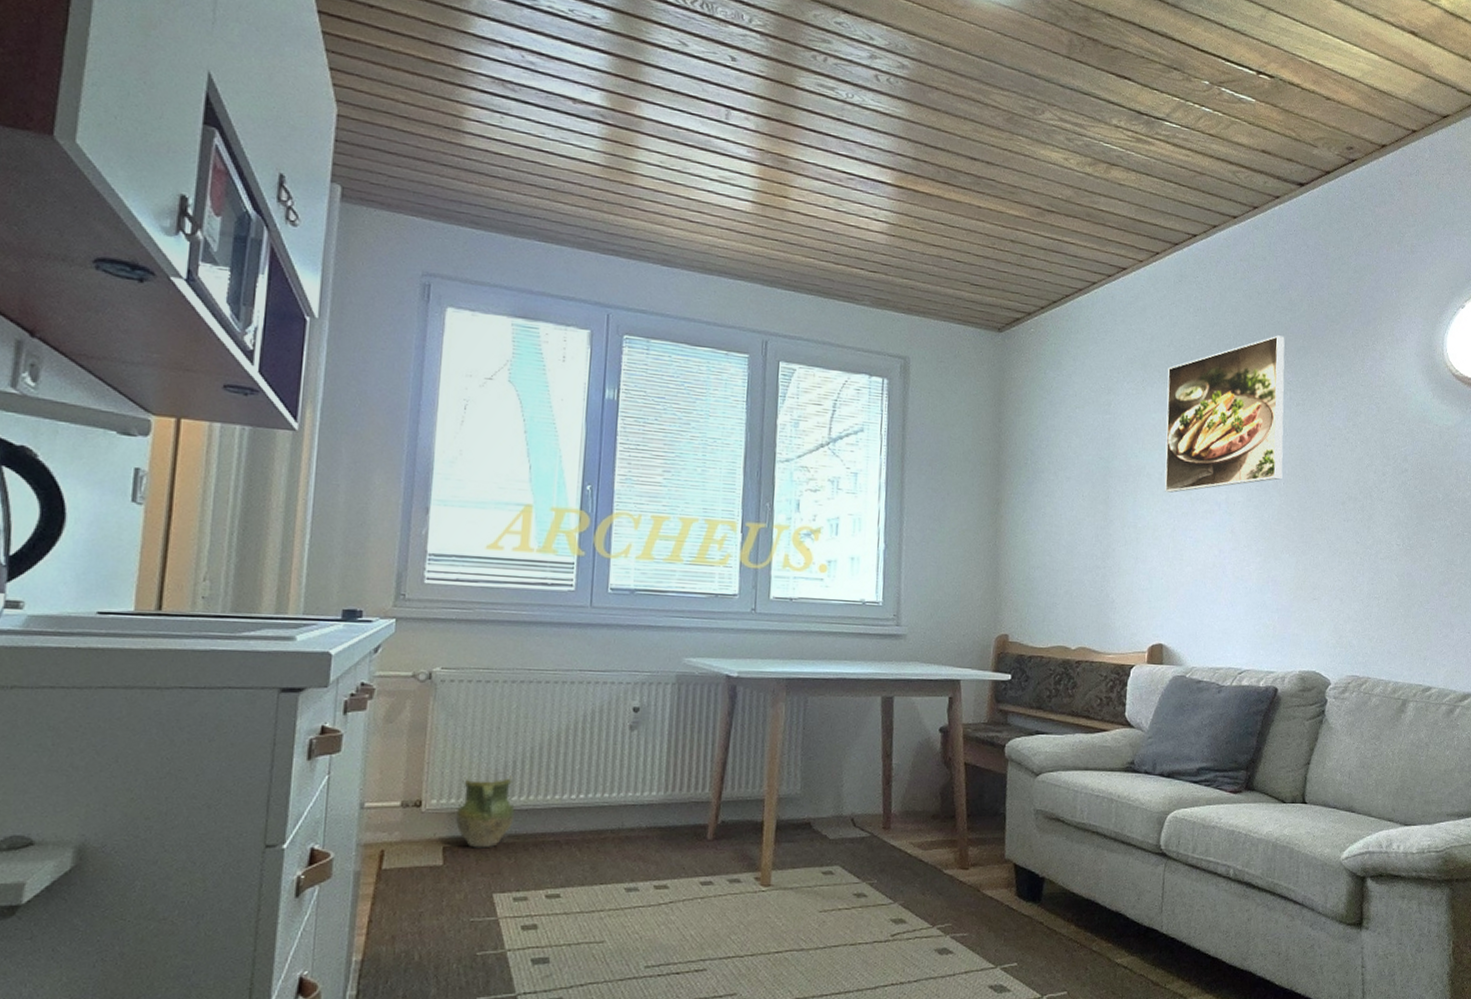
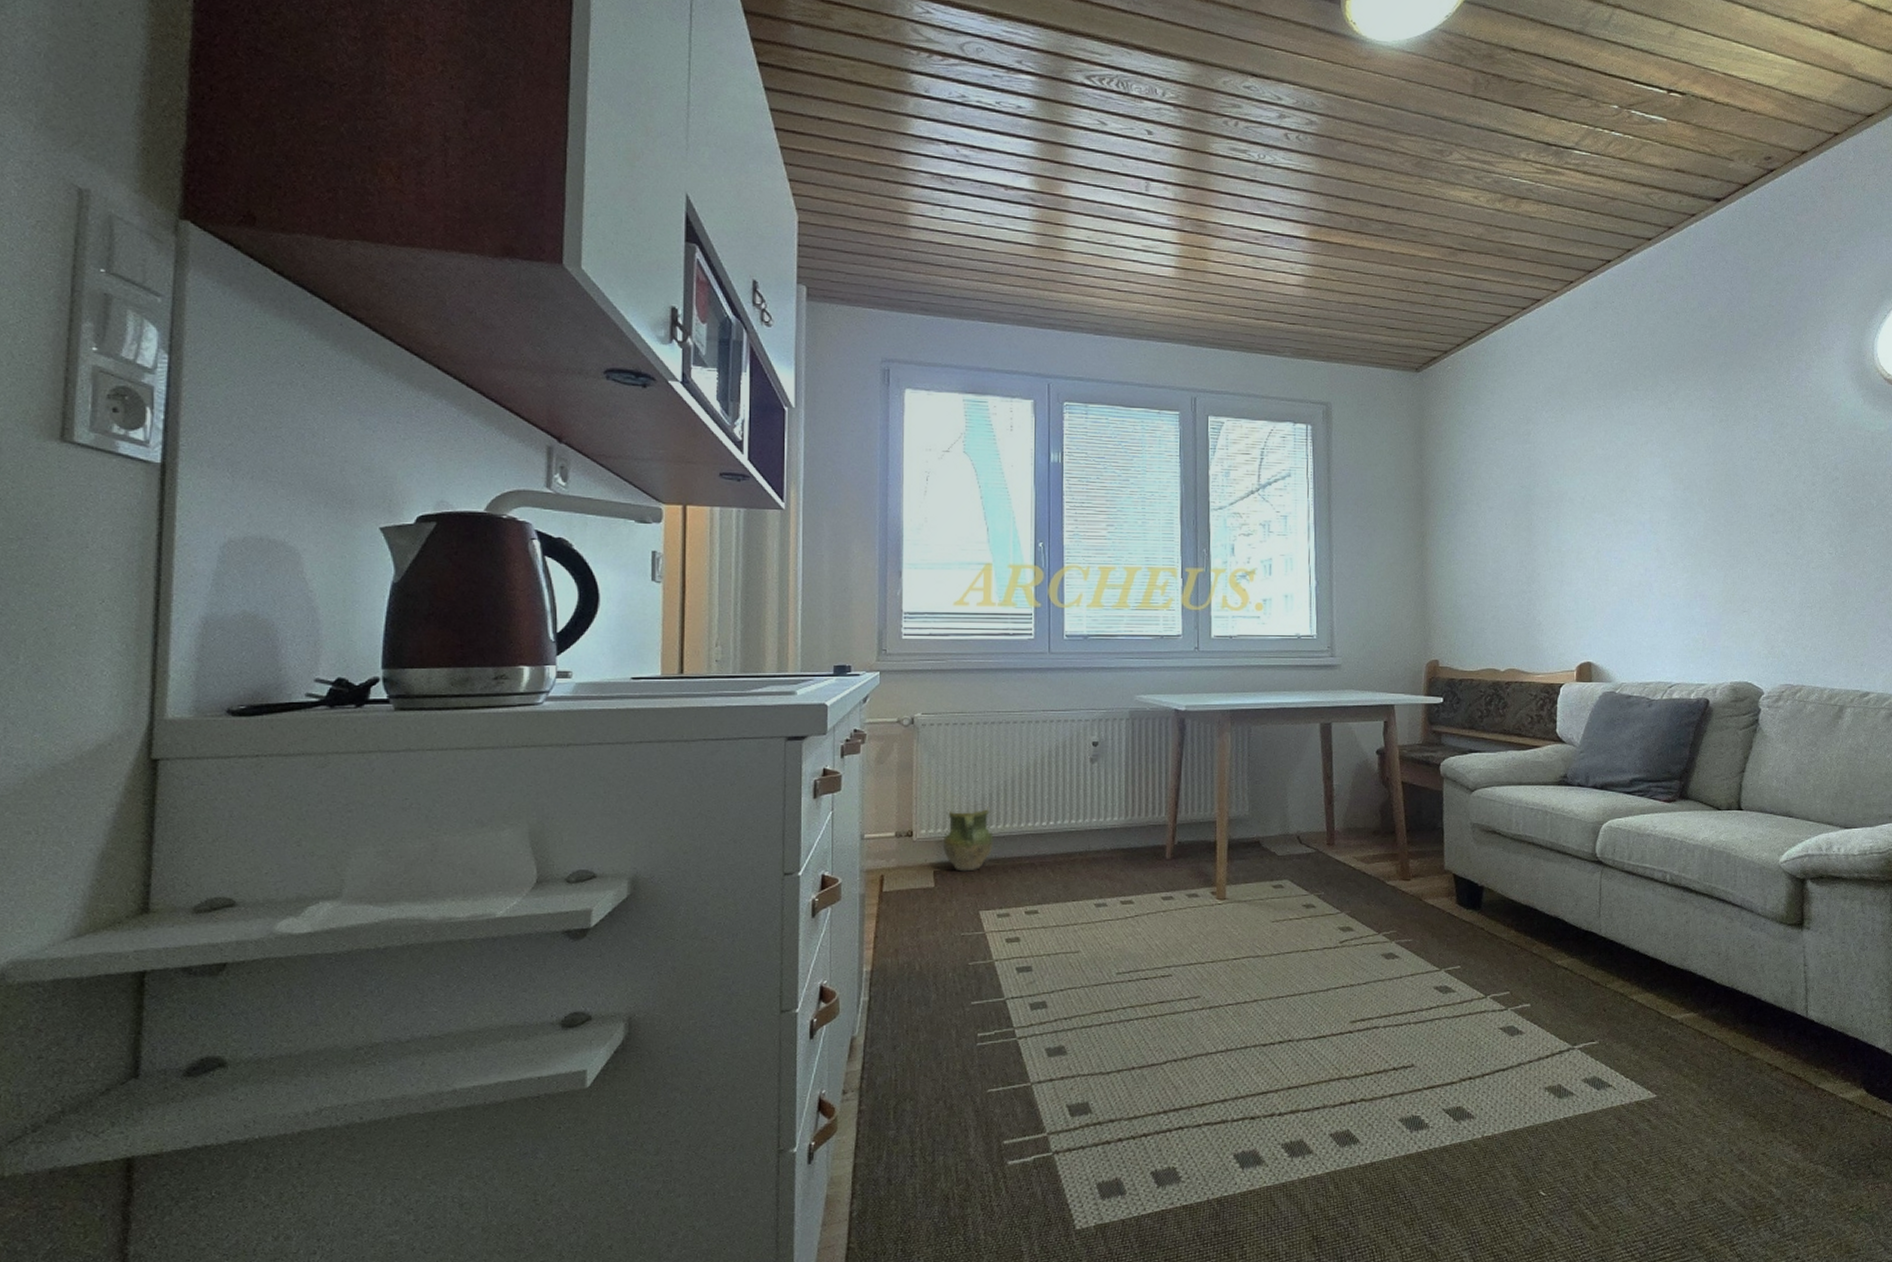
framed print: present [1164,335,1285,493] -> none [1586,353,1708,516]

